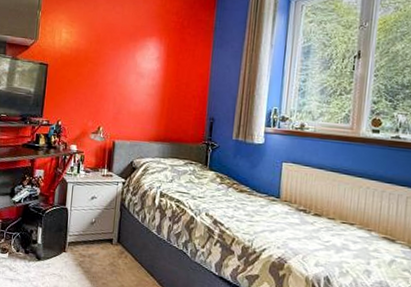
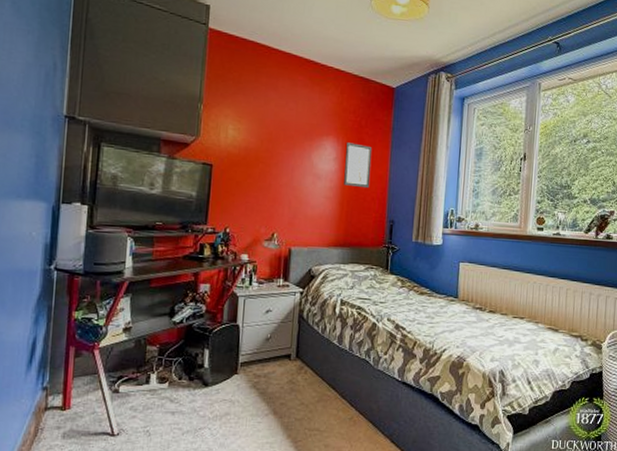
wall art: none [165,42,194,87] -> present [344,142,373,189]

